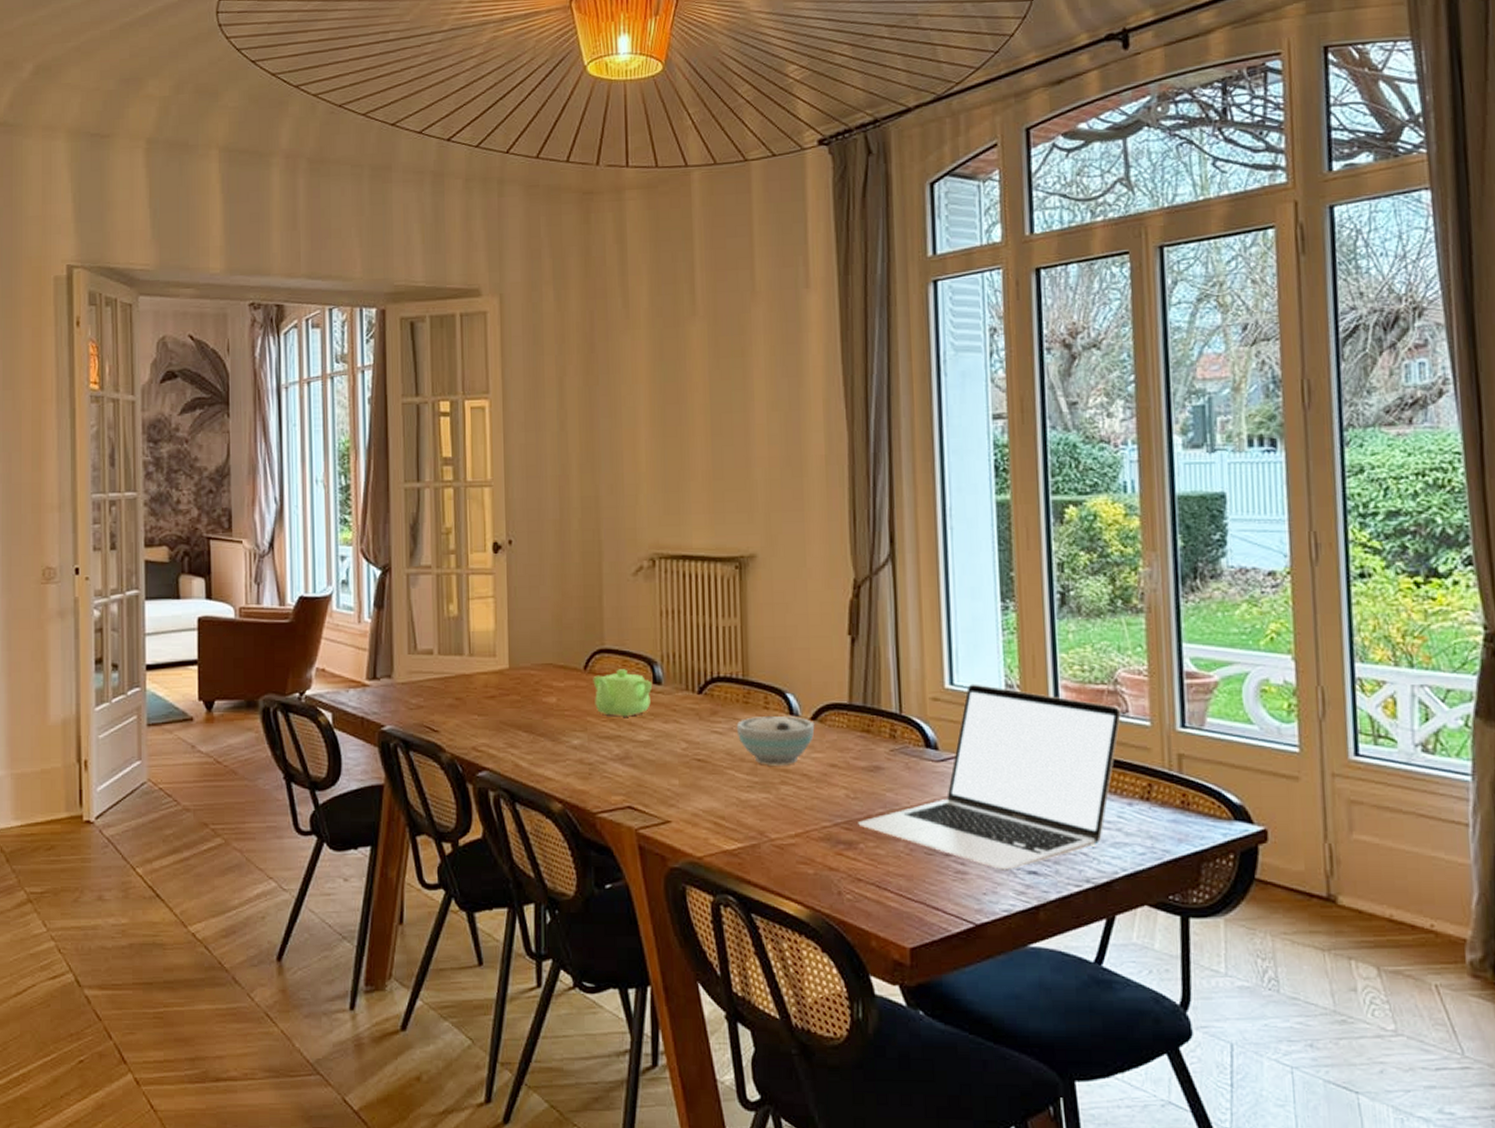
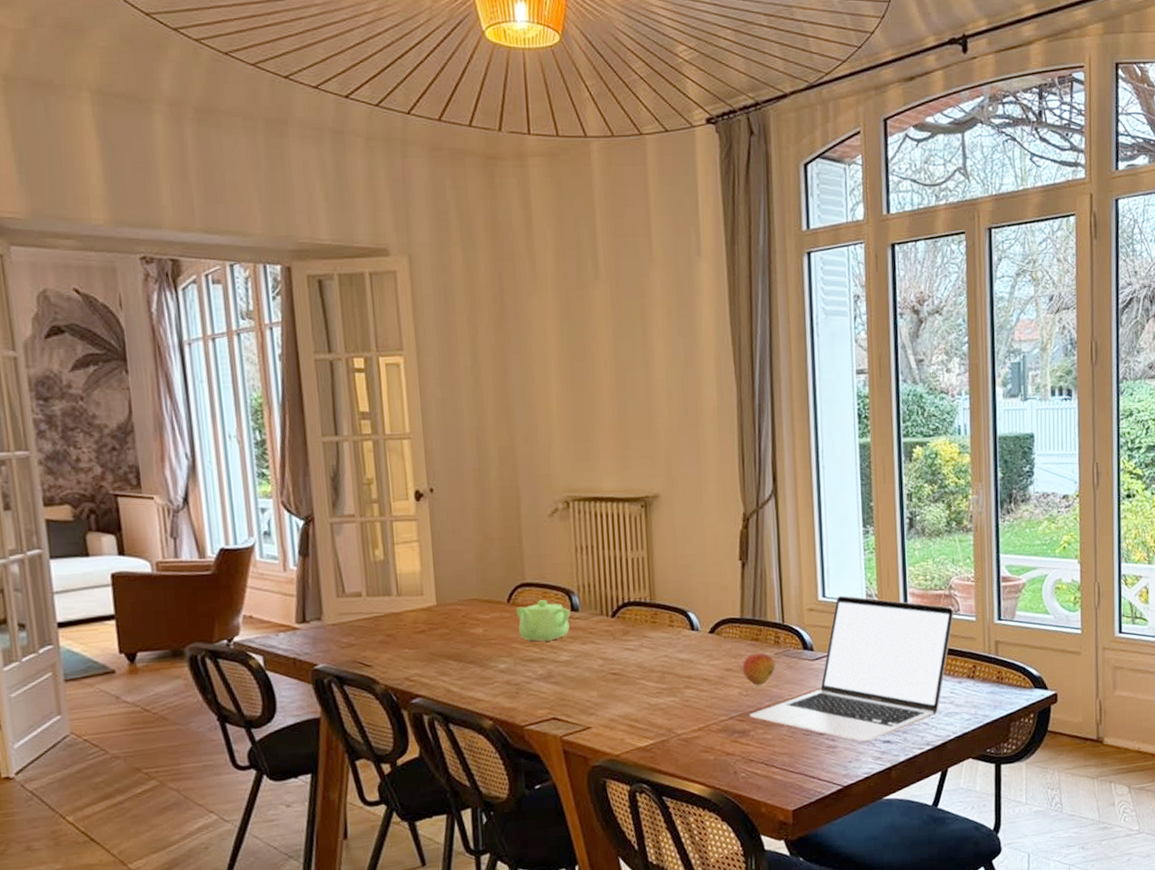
bowl: present [736,715,815,766] -> none [645,631,713,674]
fruit: none [850,747,891,788] -> present [742,652,776,686]

